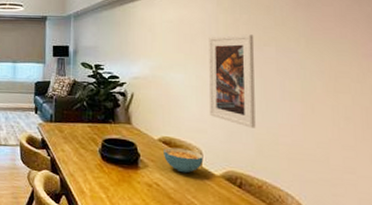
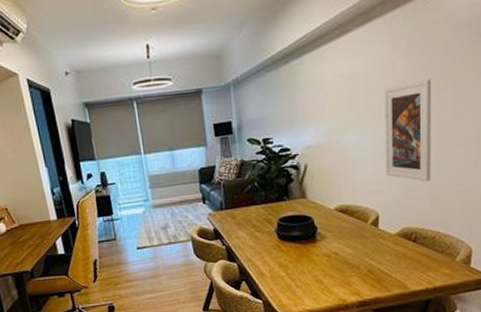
cereal bowl: present [164,147,204,173] -> none [341,213,380,238]

